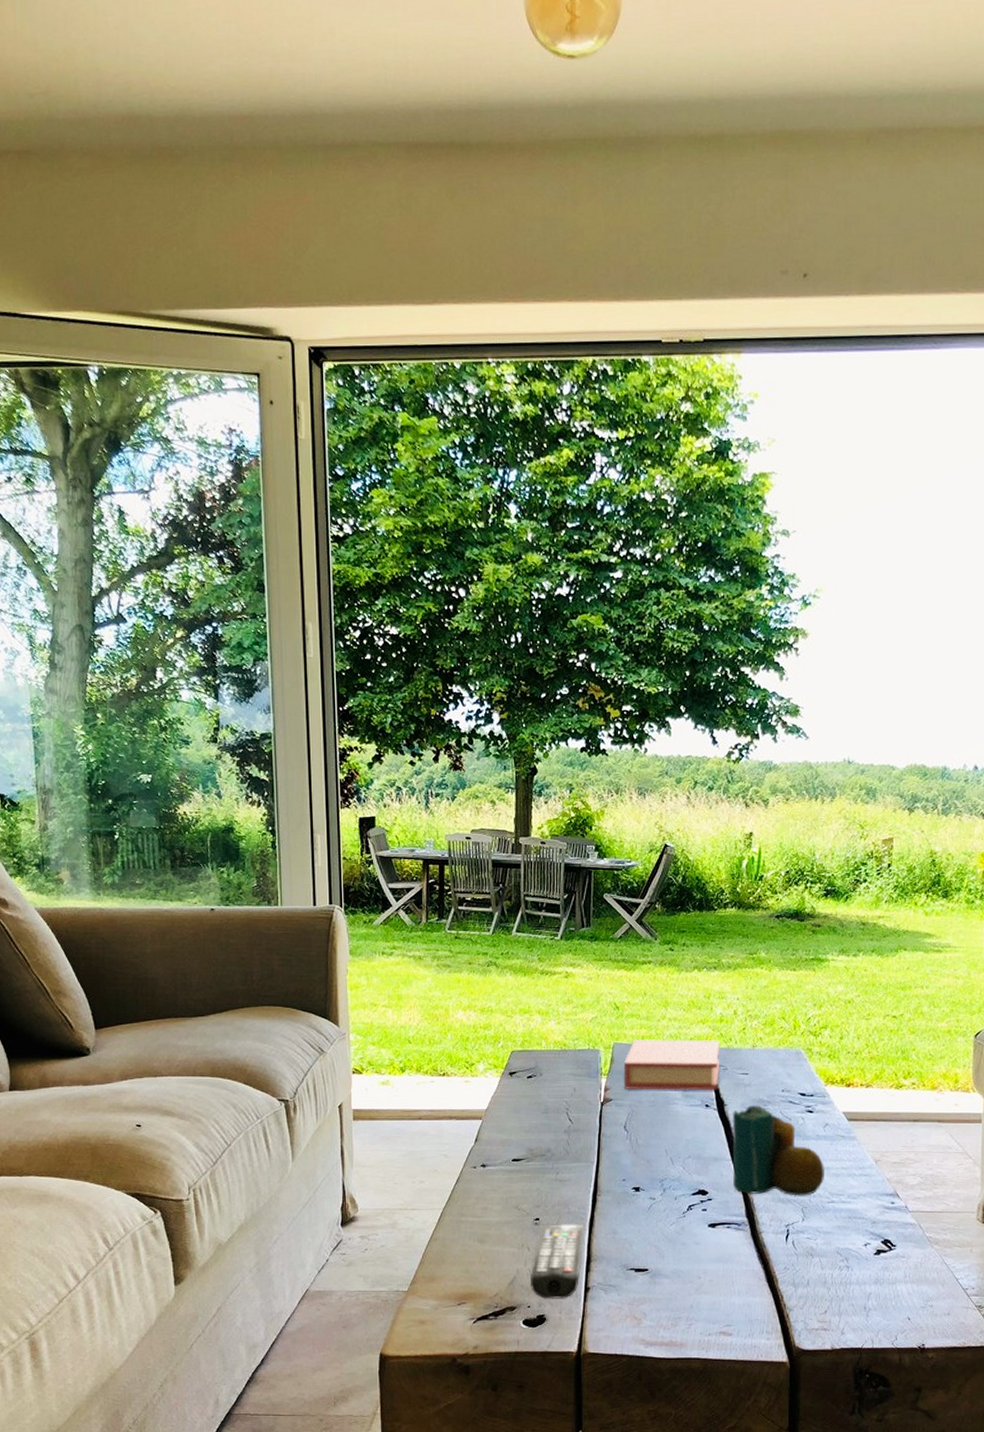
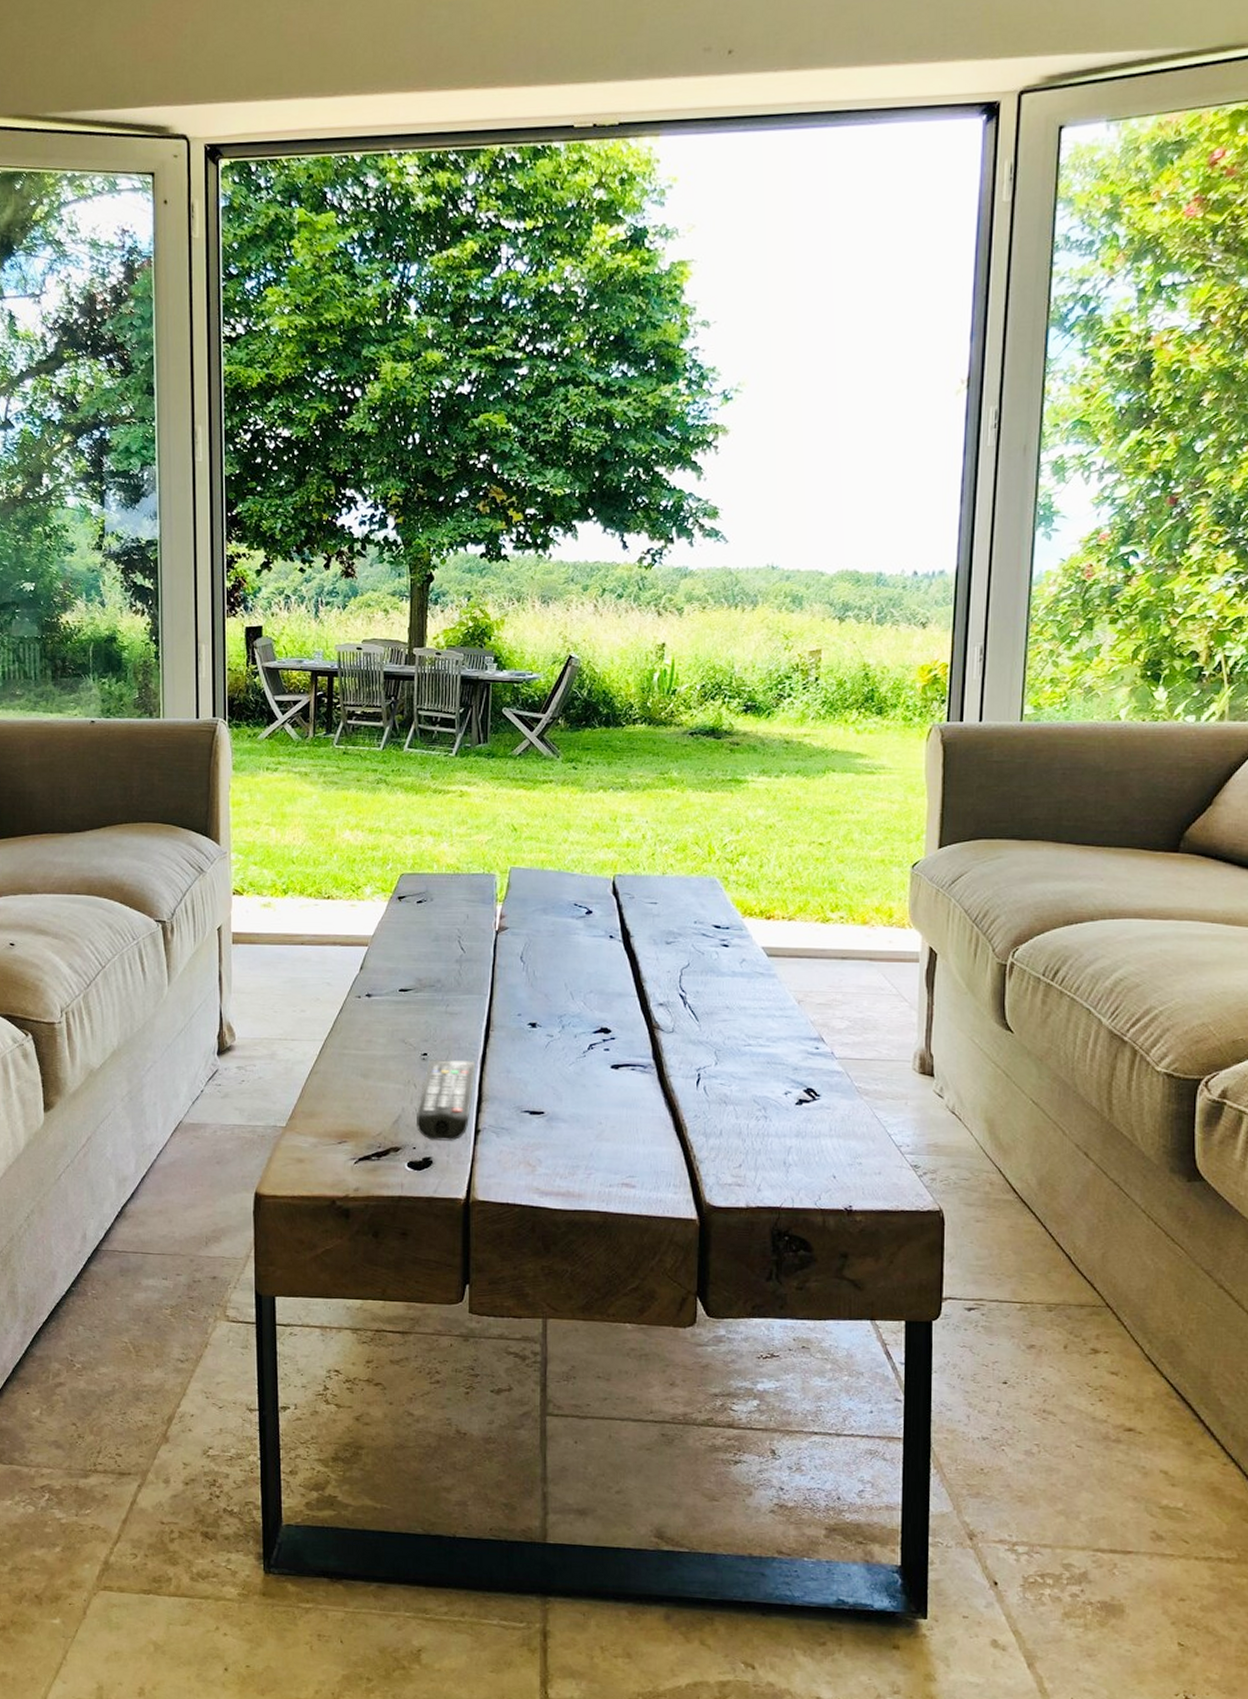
book: present [623,1038,720,1091] -> none [520,863,627,921]
candle: present [732,1104,824,1196] -> none [638,936,740,1038]

